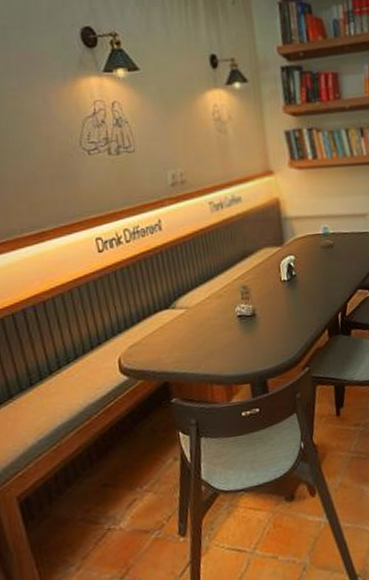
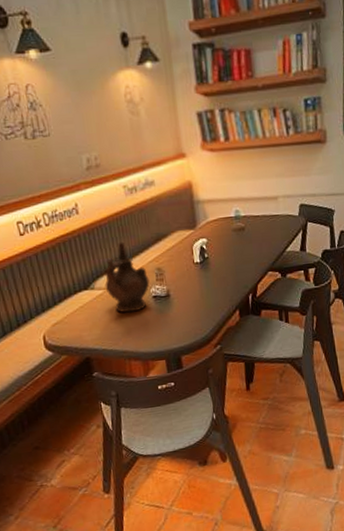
ceremonial vessel: none [187,259,235,334] -> present [104,241,150,314]

